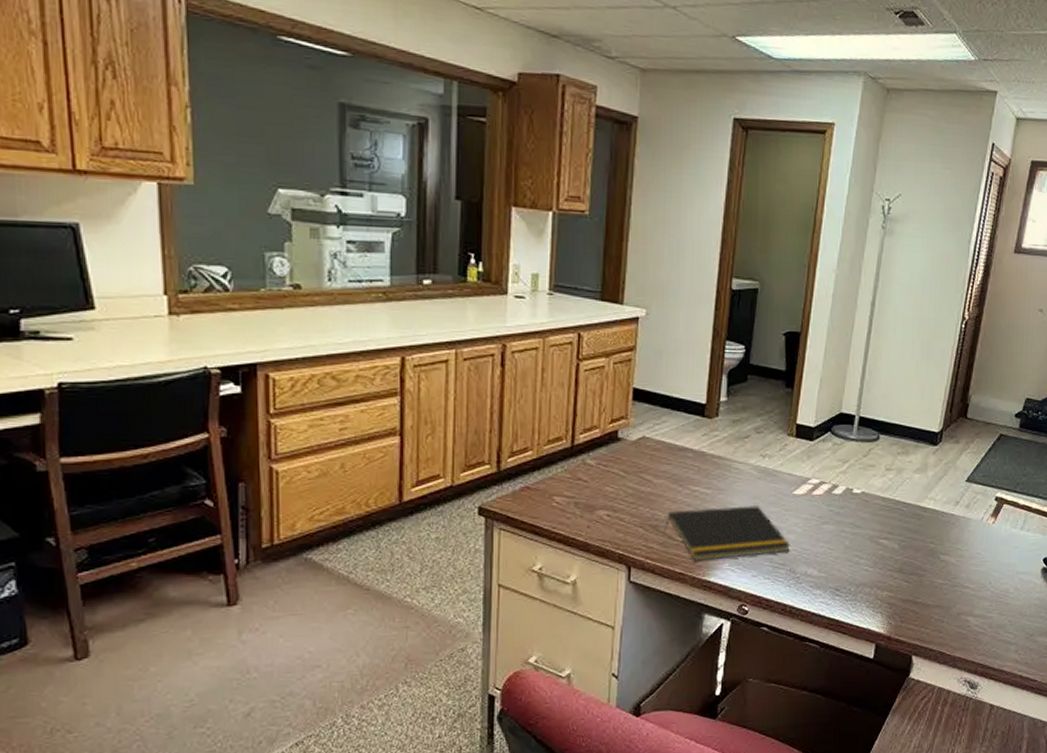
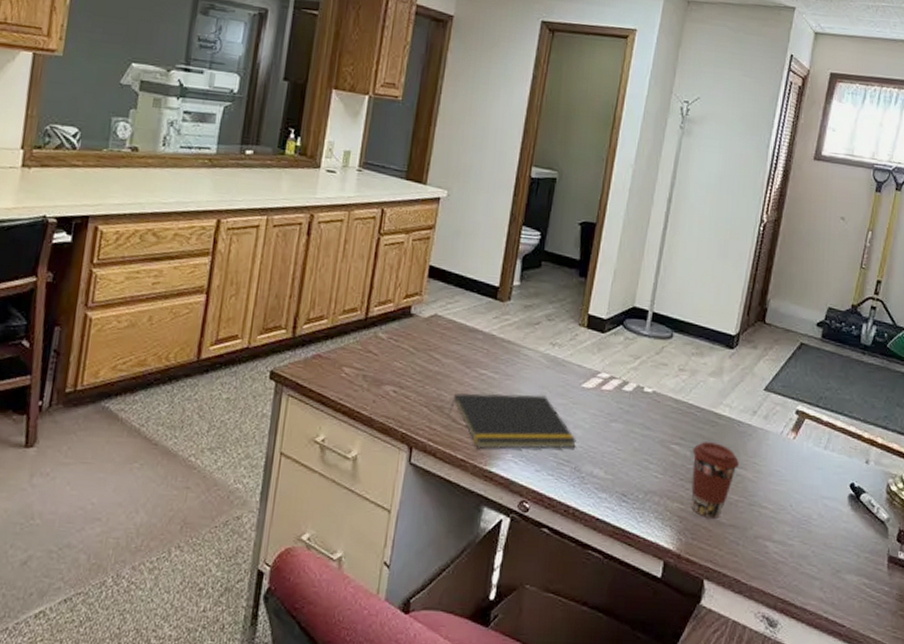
coffee cup: none [899,534,943,602] -> present [691,442,739,518]

